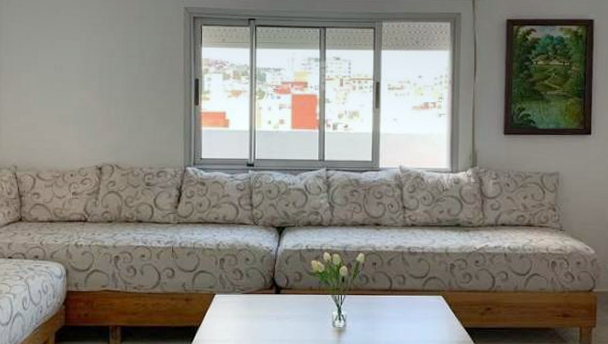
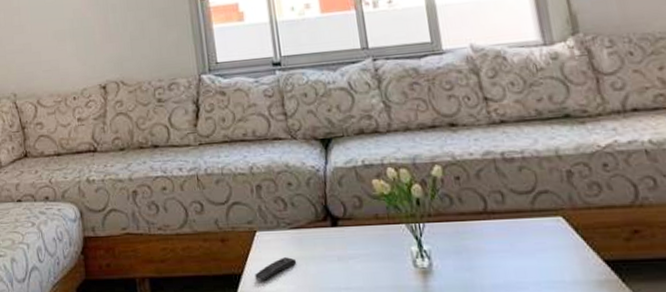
remote control: none [210,315,245,333] -> present [255,257,297,282]

